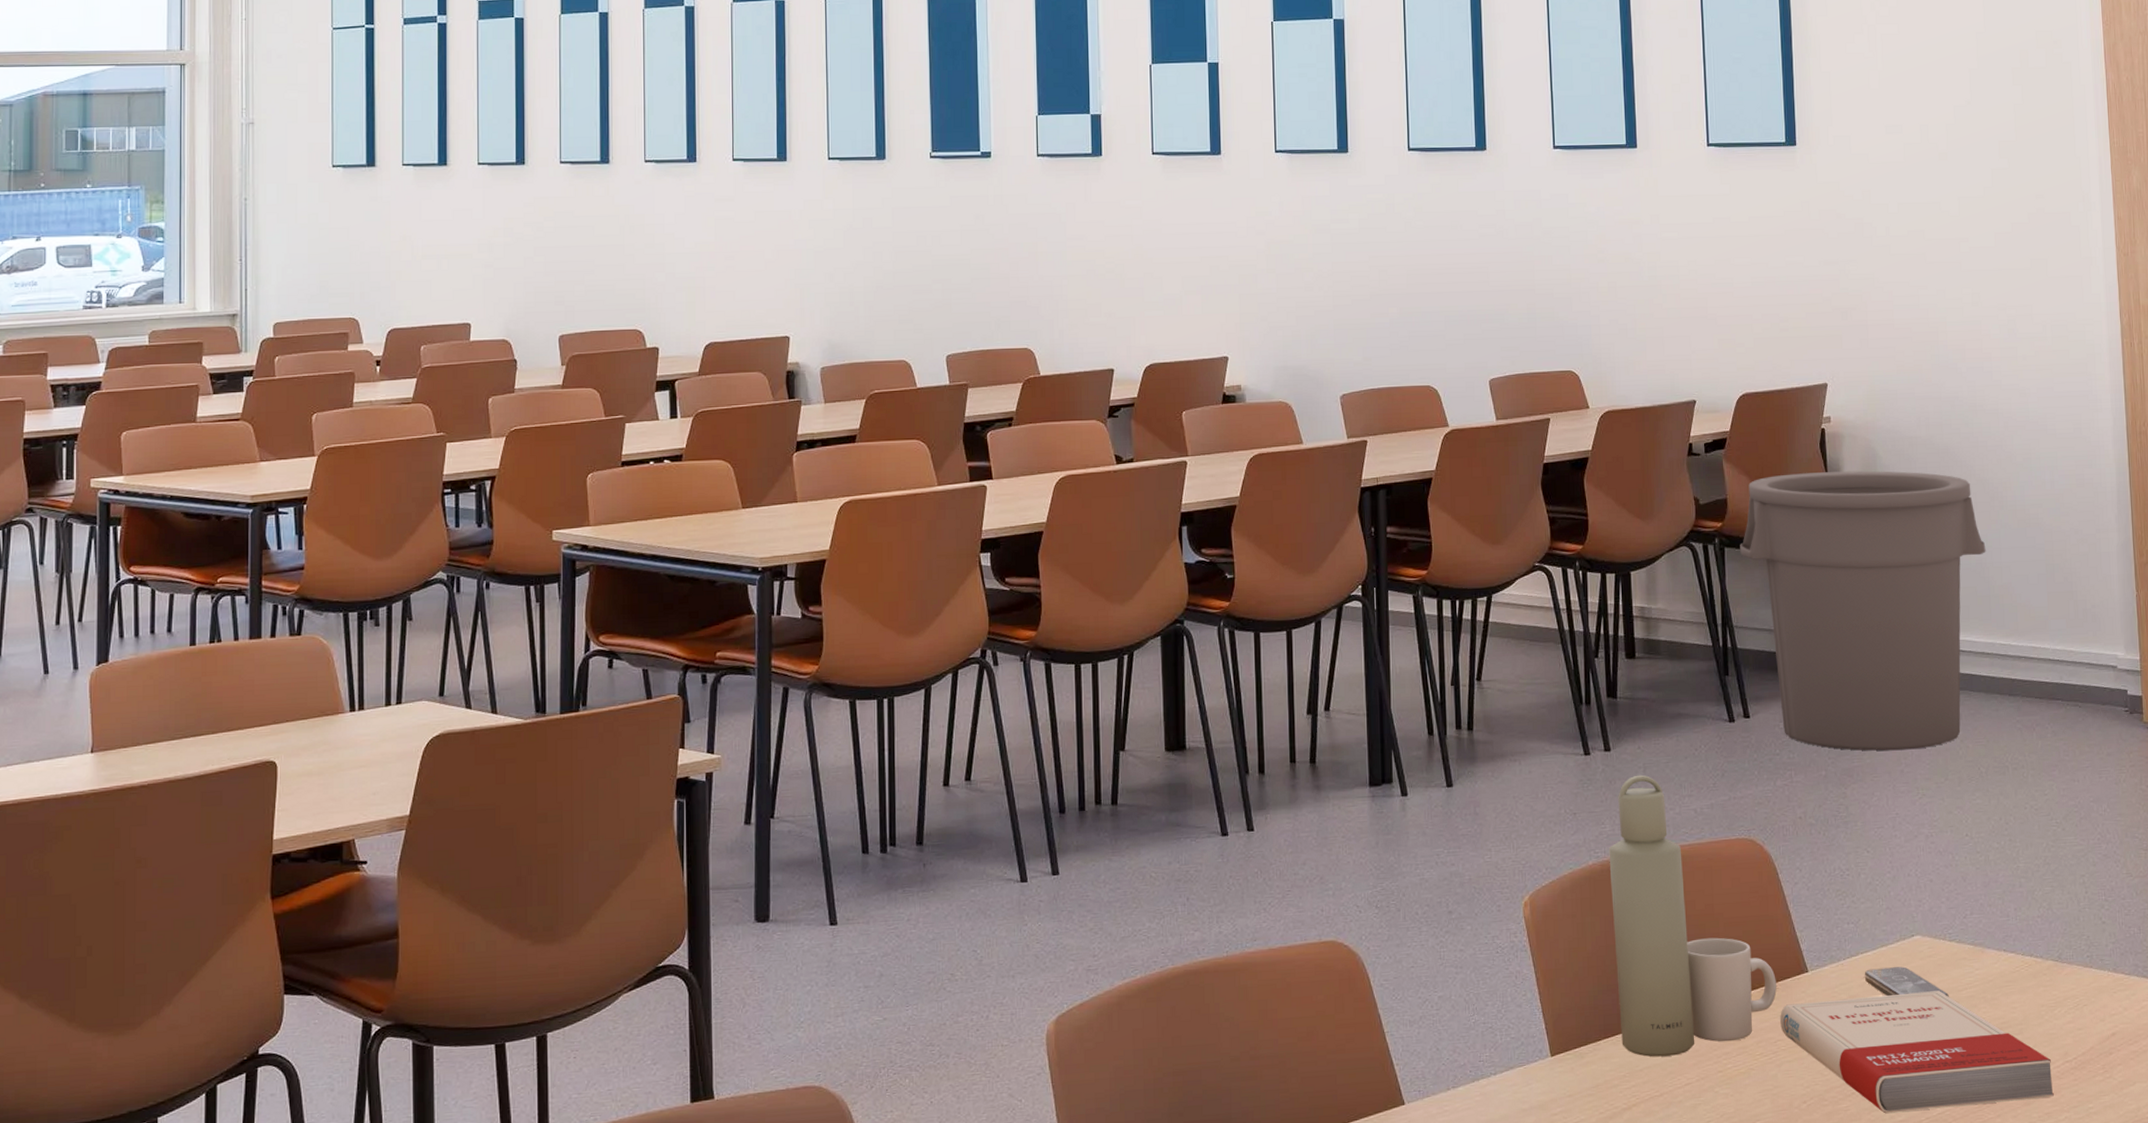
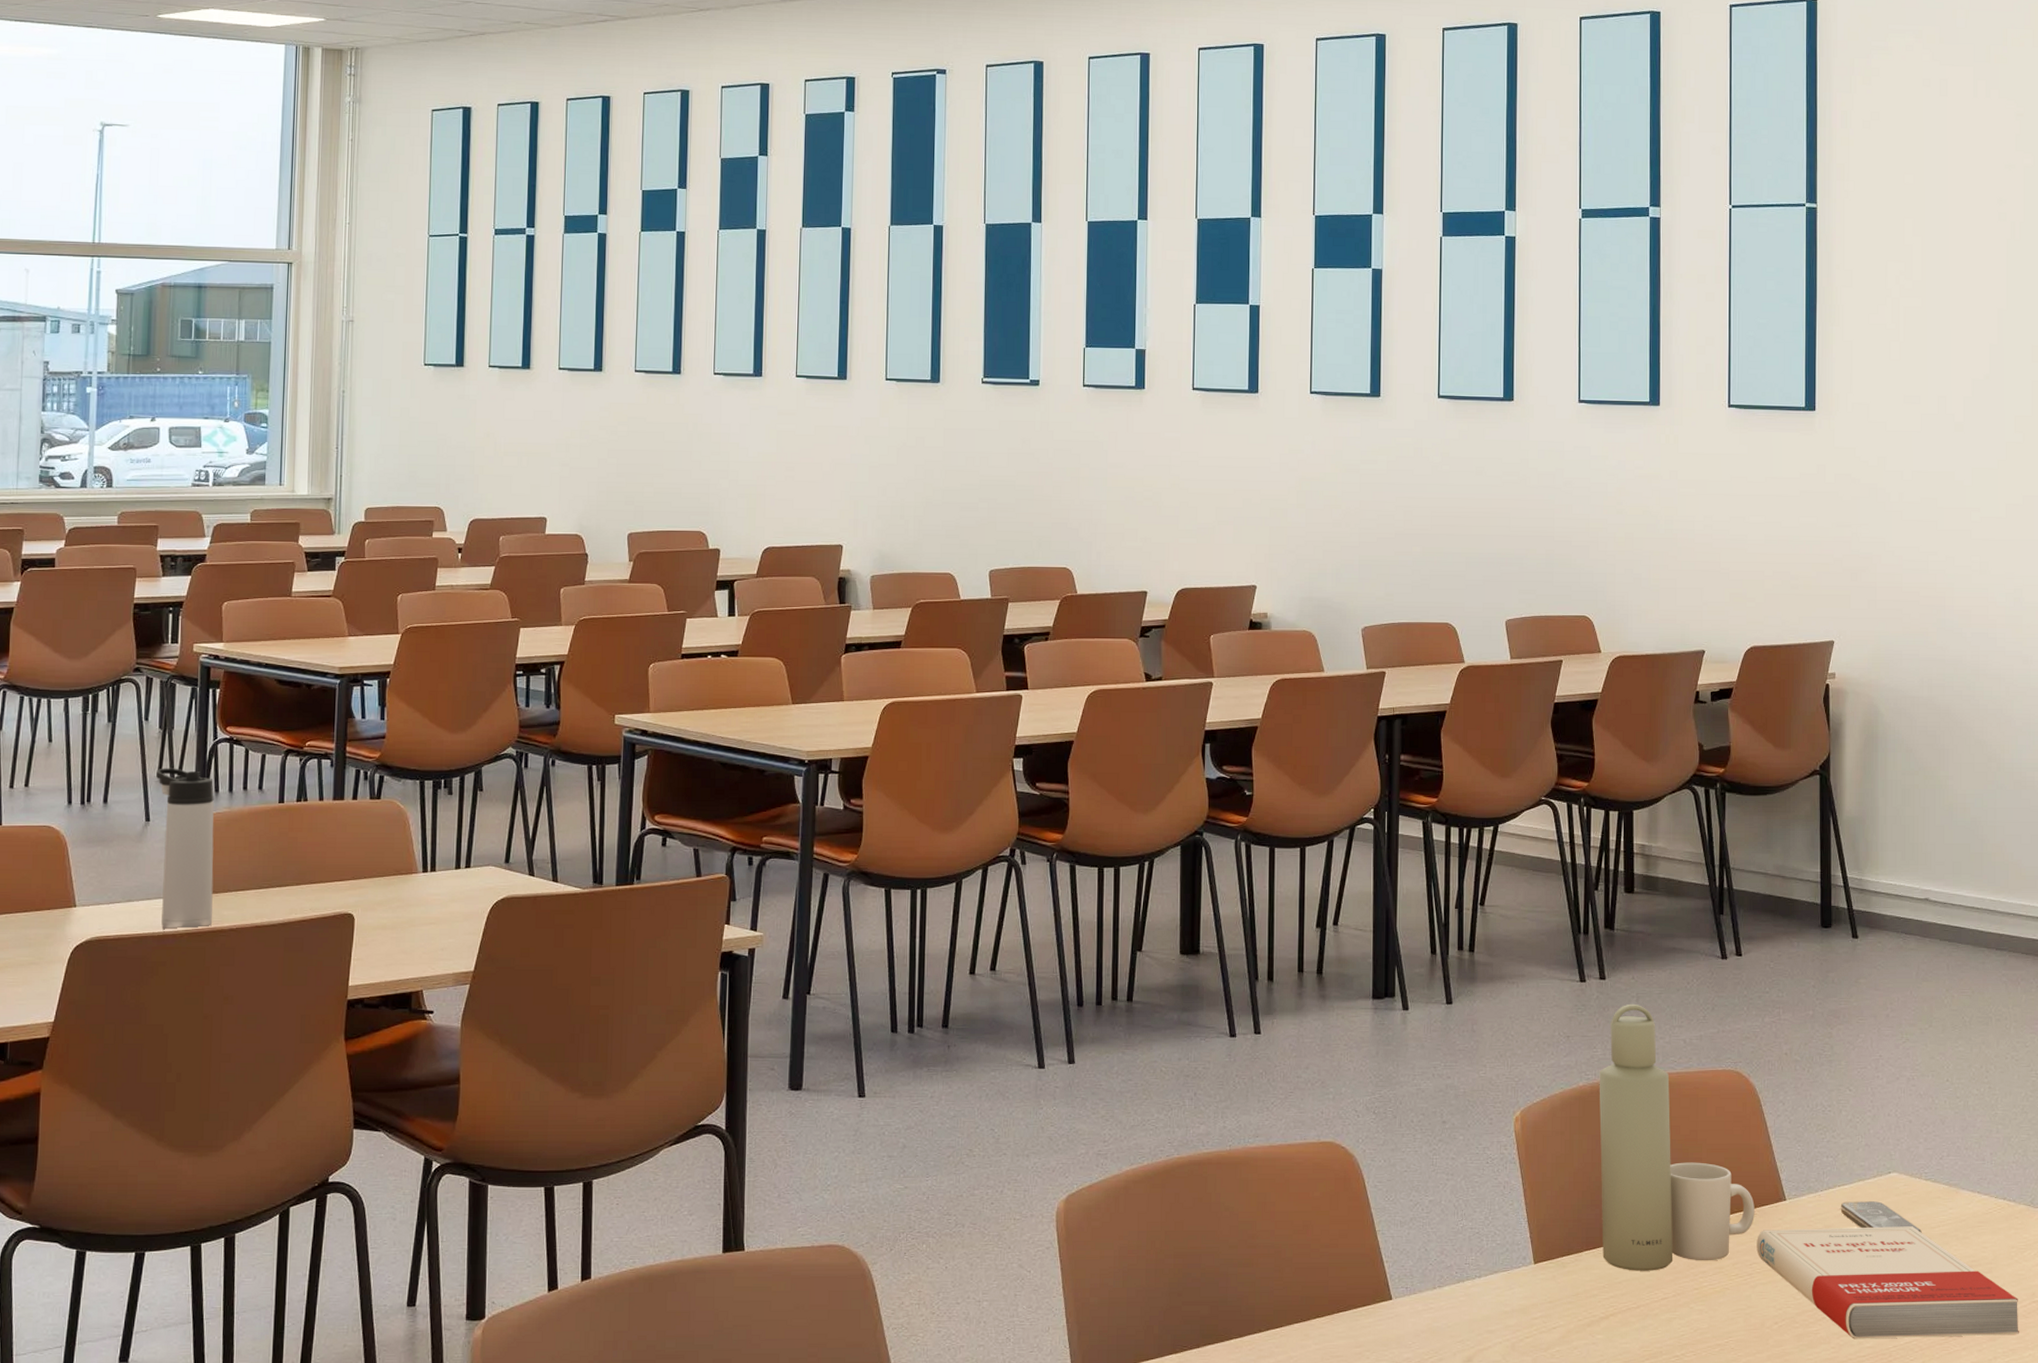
thermos bottle: none [53,614,122,794] -> present [155,768,214,932]
trash can: present [1740,470,1986,751] -> none [1740,725,1981,996]

